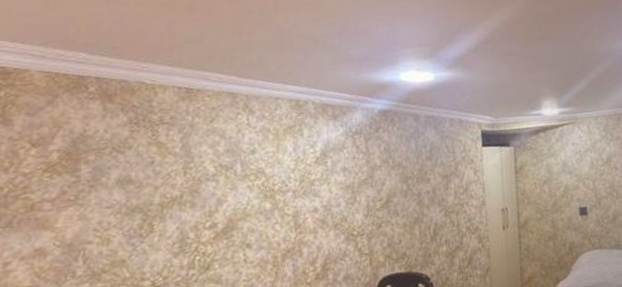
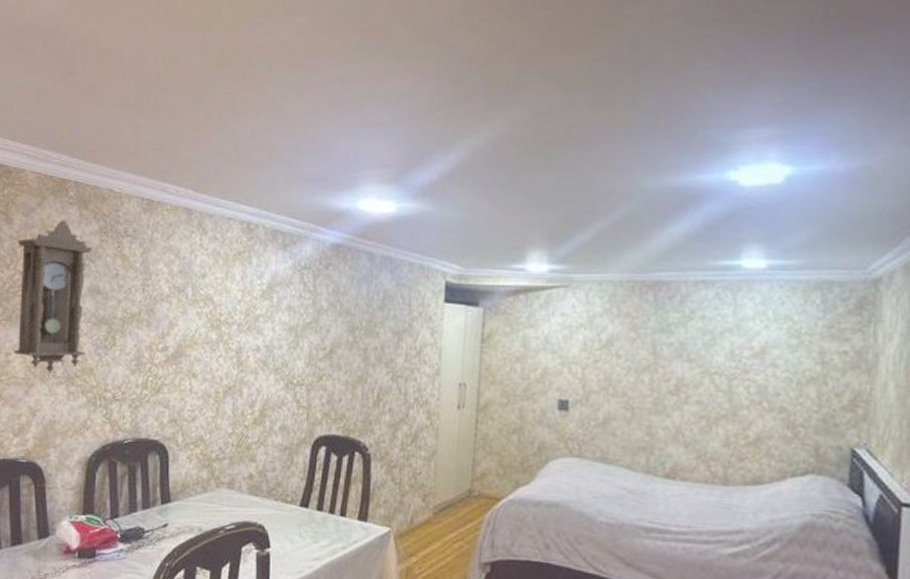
pendulum clock: none [16,115,121,275] -> present [14,220,93,373]

